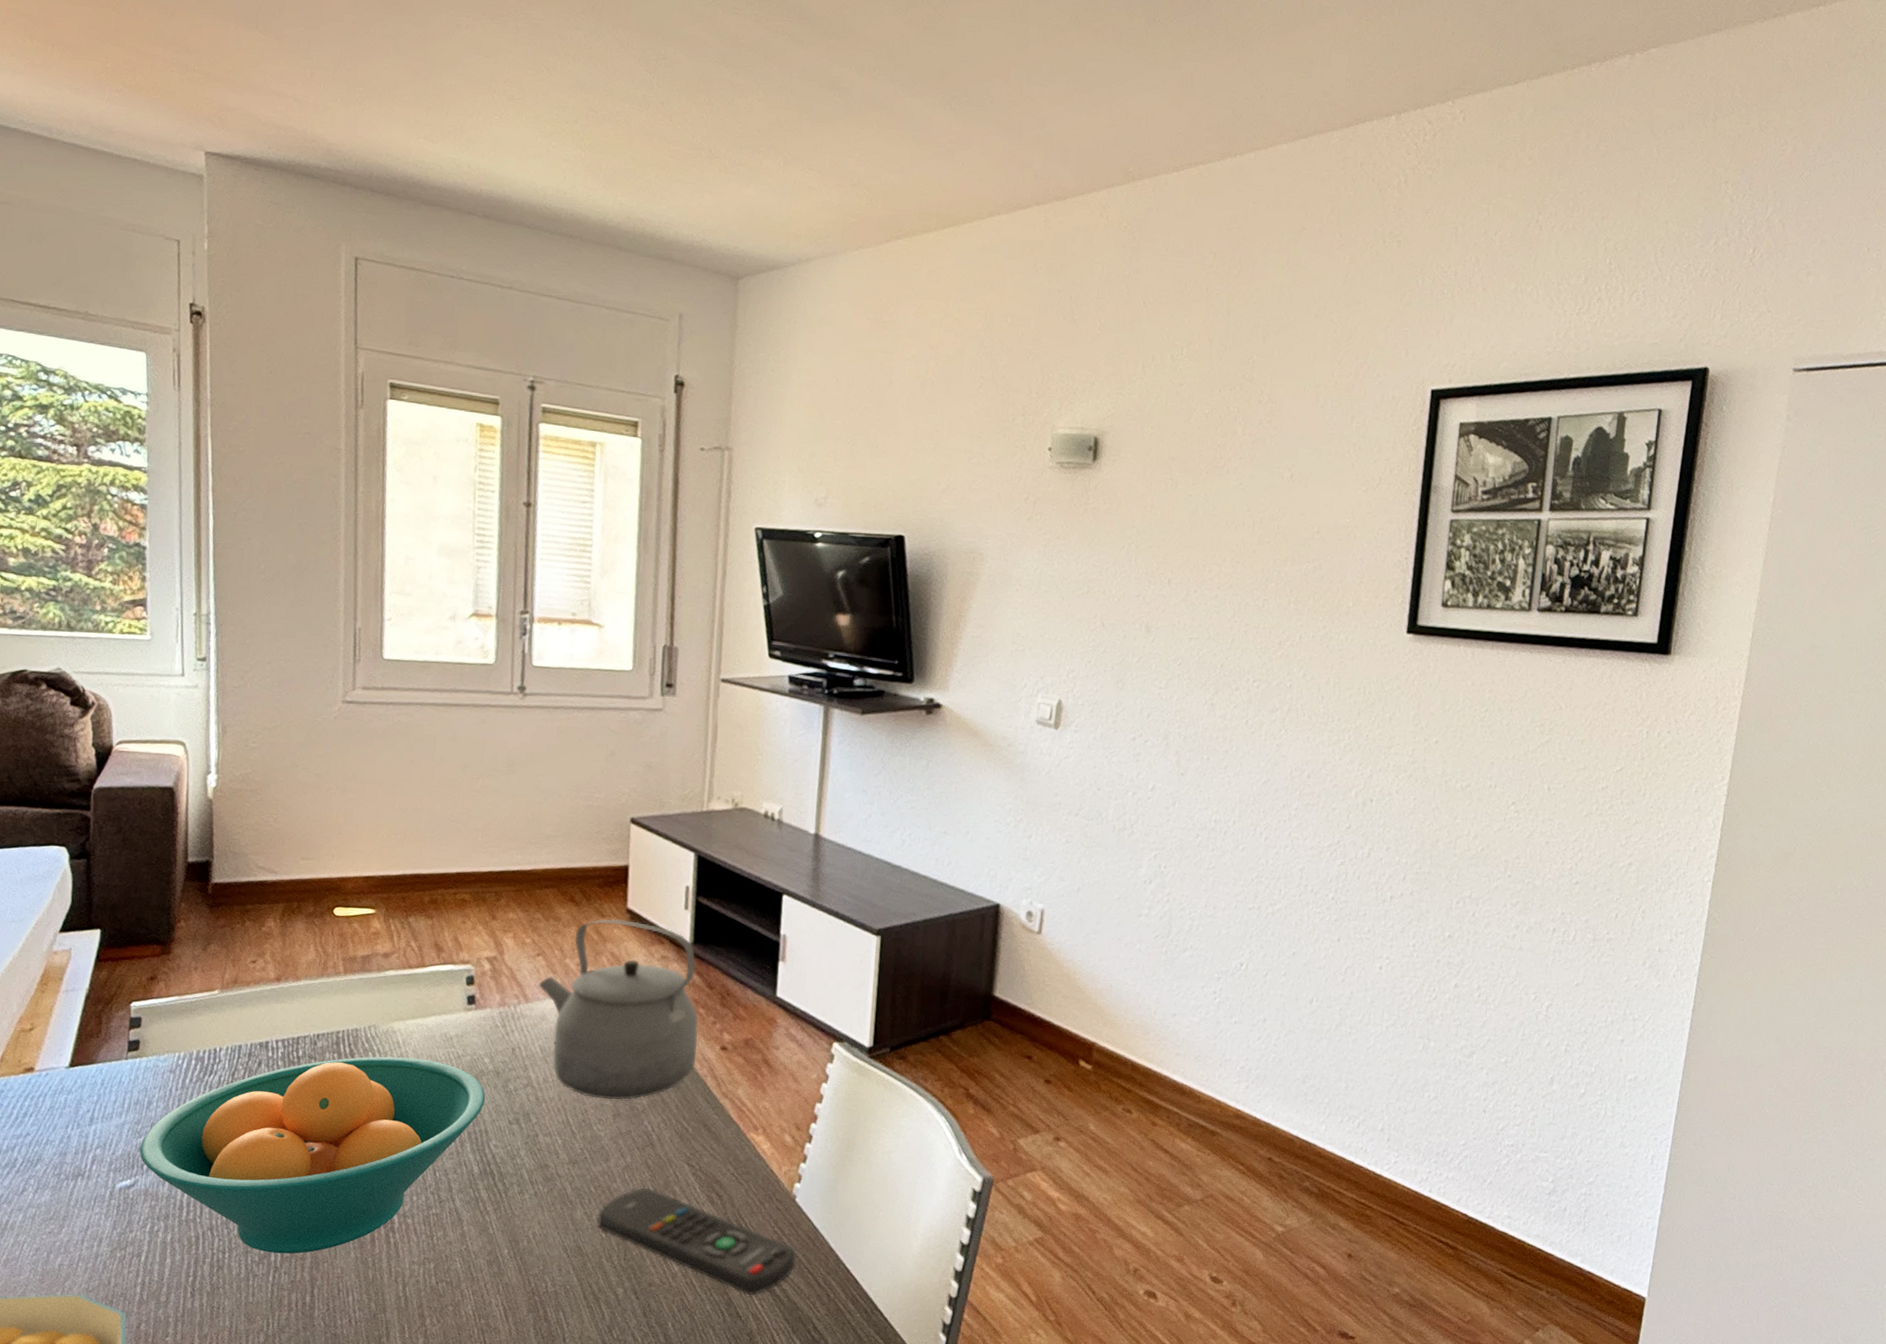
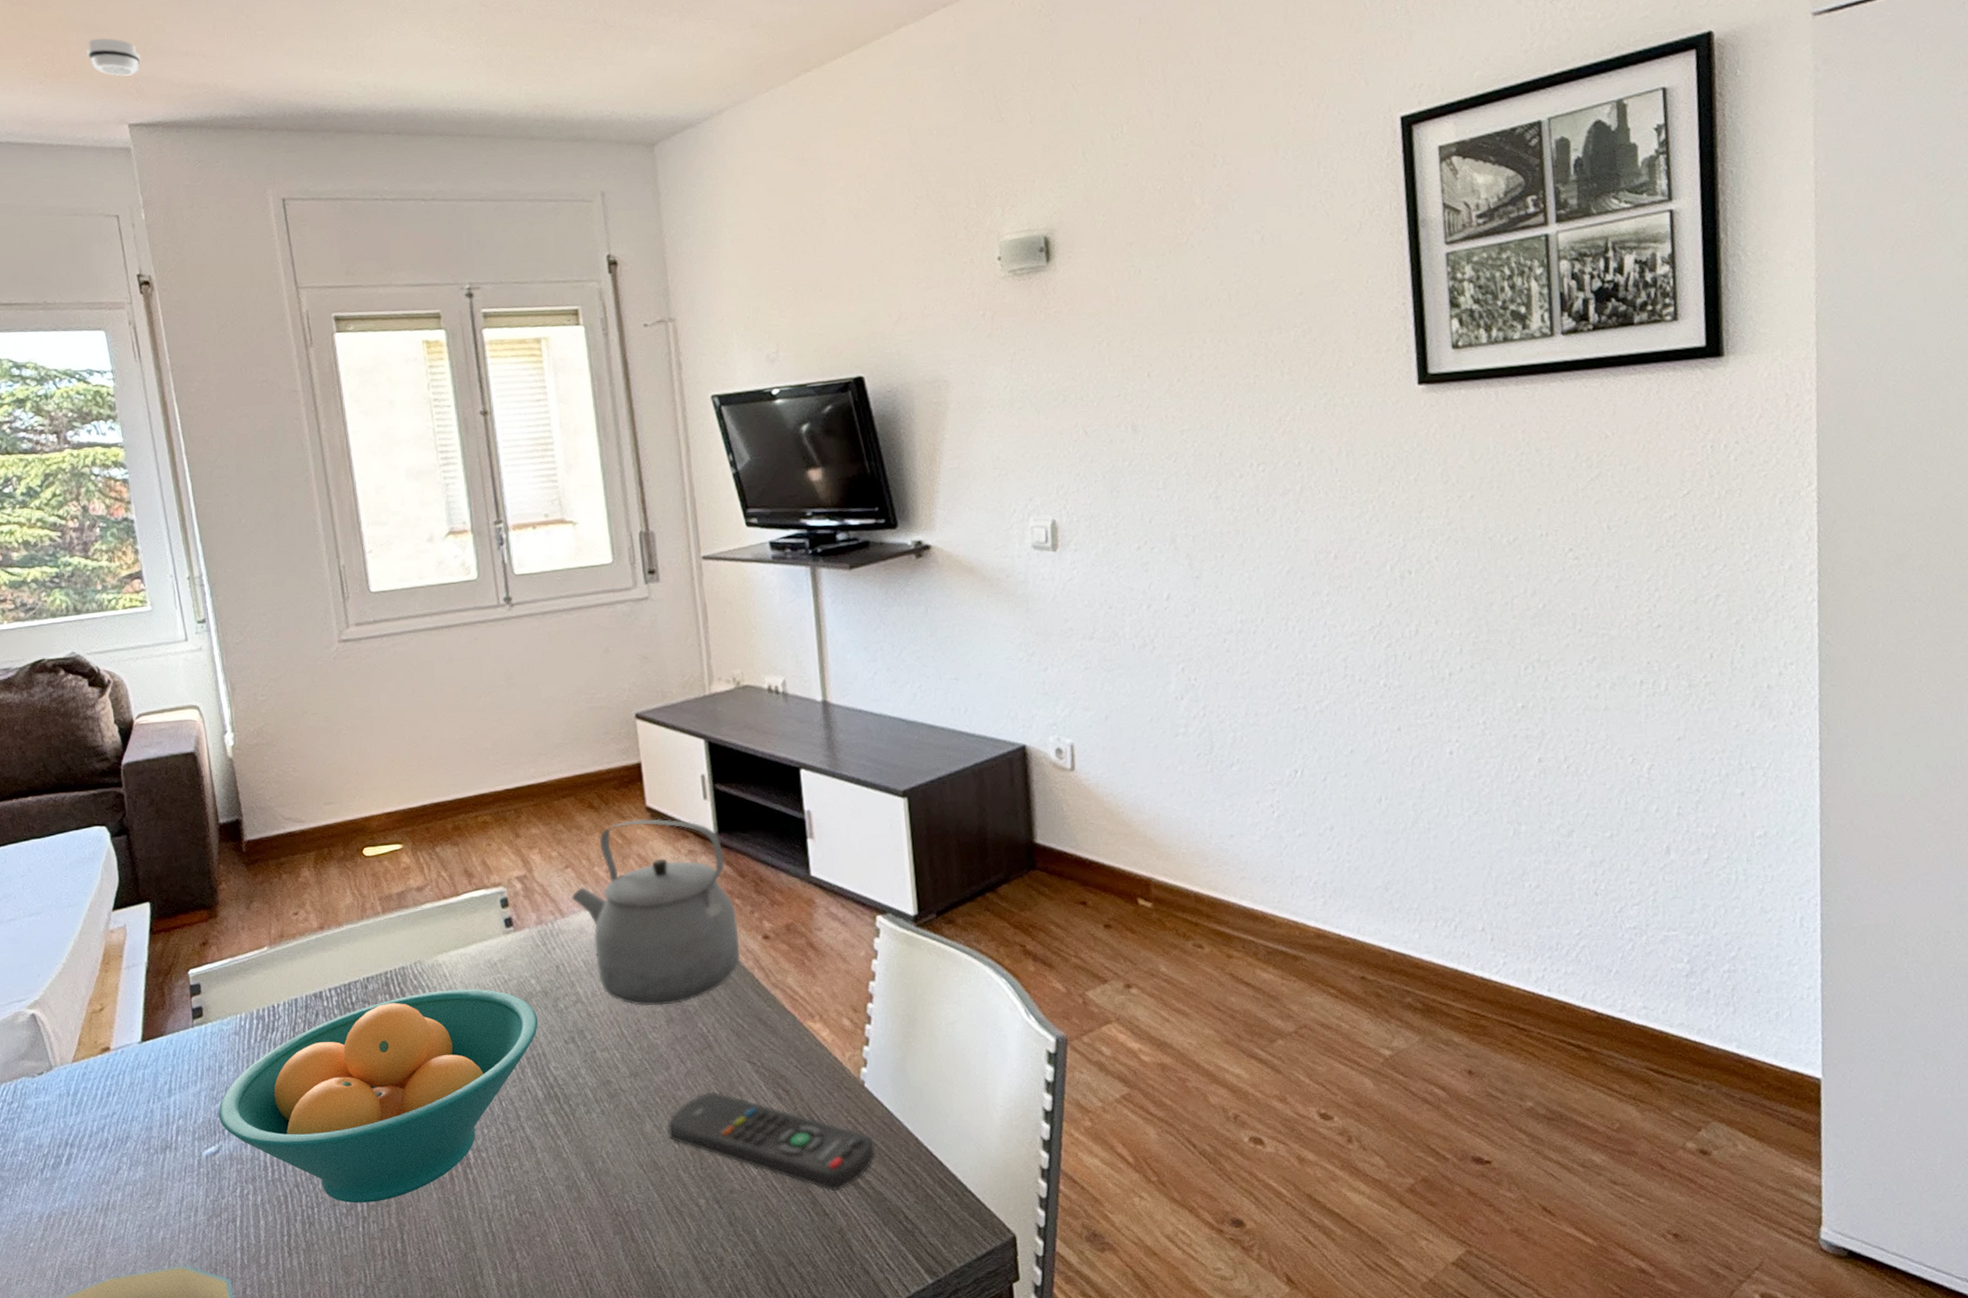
smoke detector: none [173,59,229,103] -> present [87,38,140,76]

